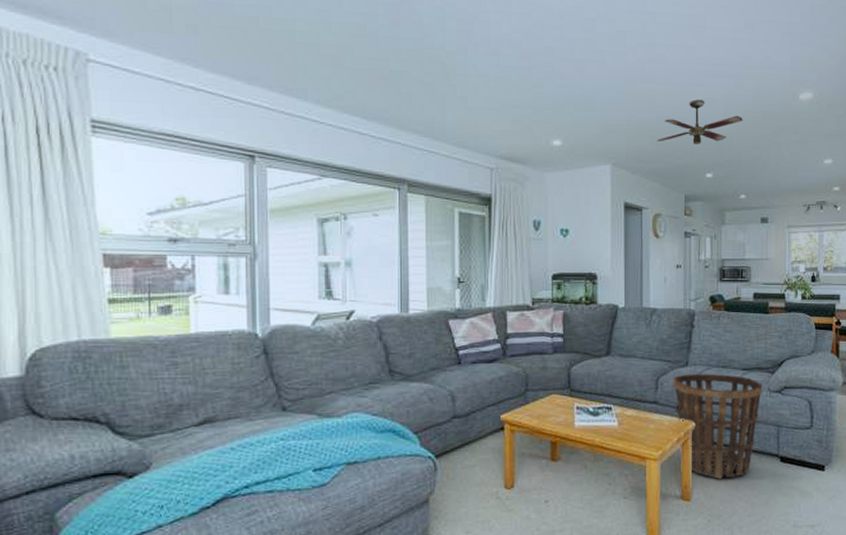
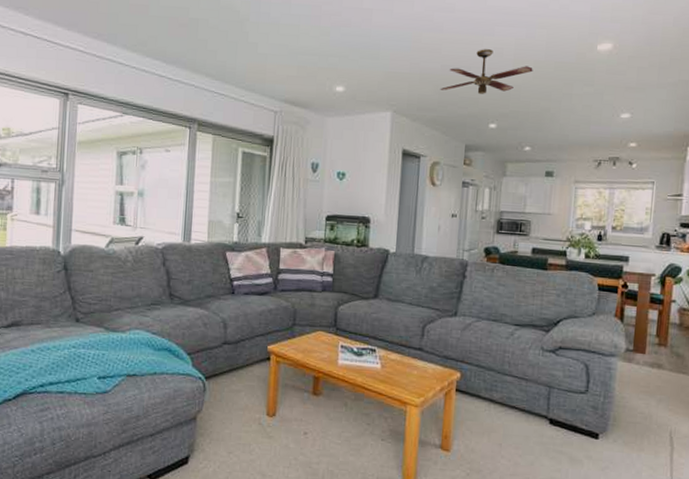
basket: present [672,373,763,479] -> none [439,324,536,434]

